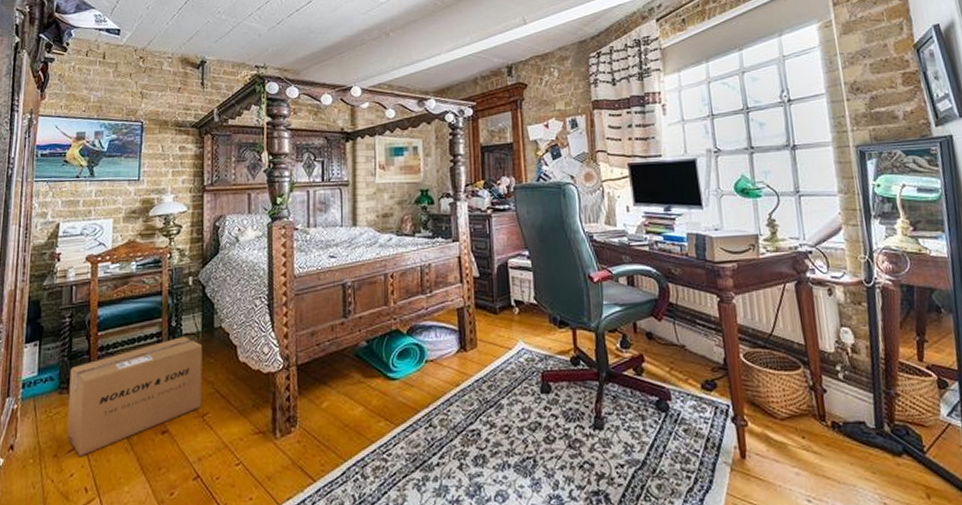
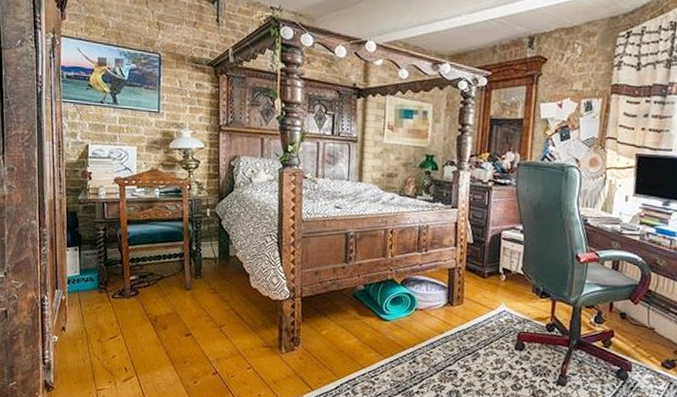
box: present [66,337,203,457] -> none [107,259,220,344]

